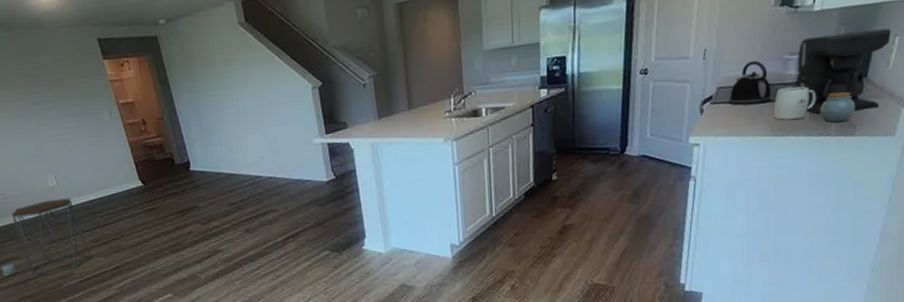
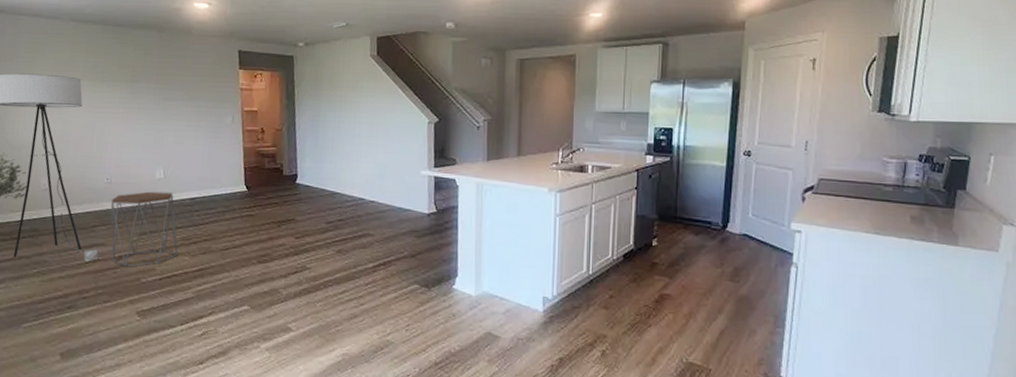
kettle: present [729,60,772,106] -> none [830,158,873,201]
mug: present [773,86,817,121] -> none [875,188,917,222]
coffee maker: present [795,28,891,114] -> none [895,144,986,222]
jar: present [819,91,856,123] -> none [920,199,957,231]

